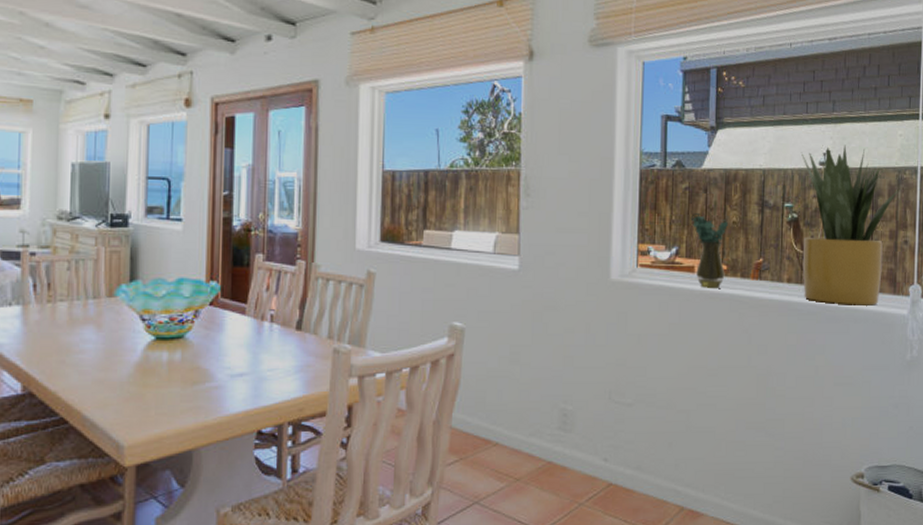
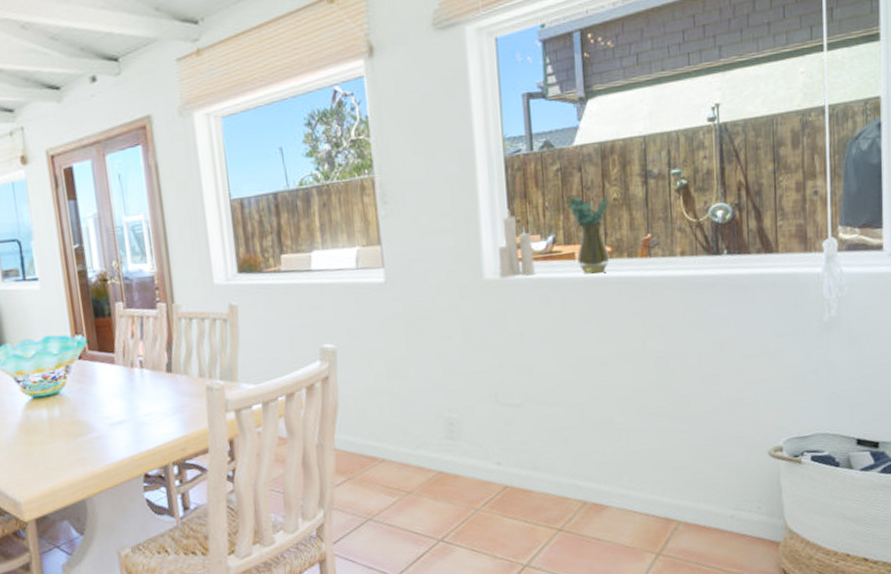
candle: none [623,217,658,282] -> present [497,209,536,279]
planter: present [800,145,898,306] -> none [685,94,803,272]

